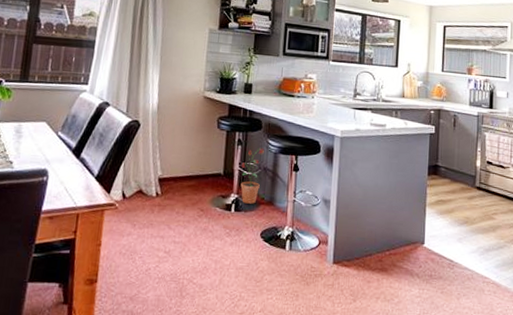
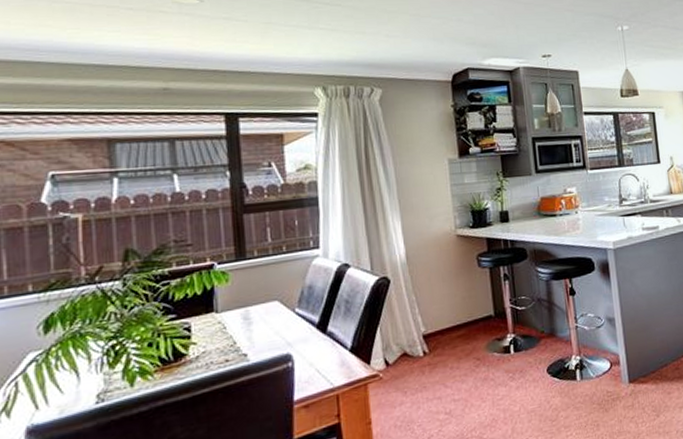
potted plant: present [240,148,264,204] -> none [512,278,537,342]

